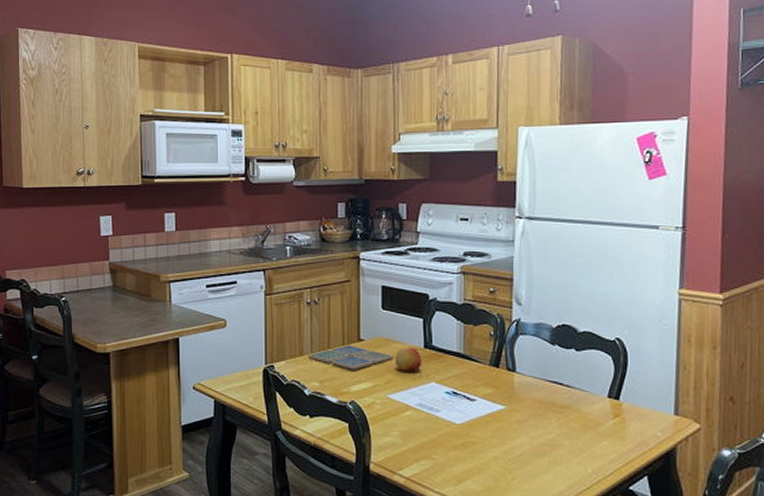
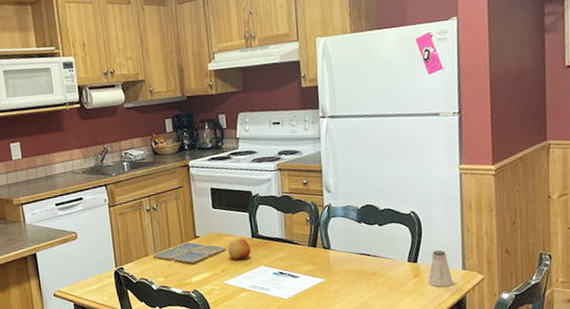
saltshaker: none [630,387,662,433] -> present [427,250,453,287]

